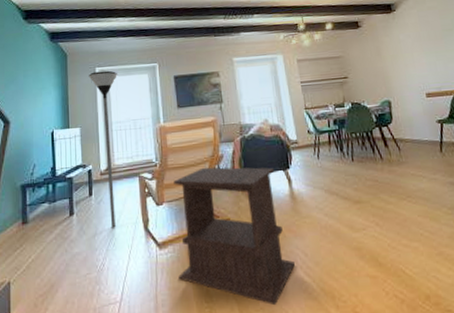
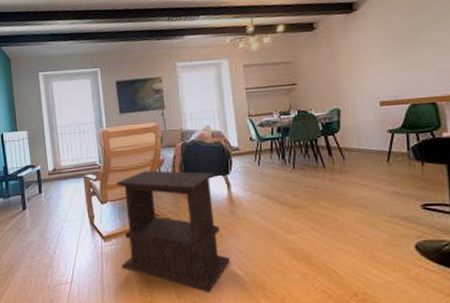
floor lamp: present [88,70,118,228] -> none [32,75,64,222]

